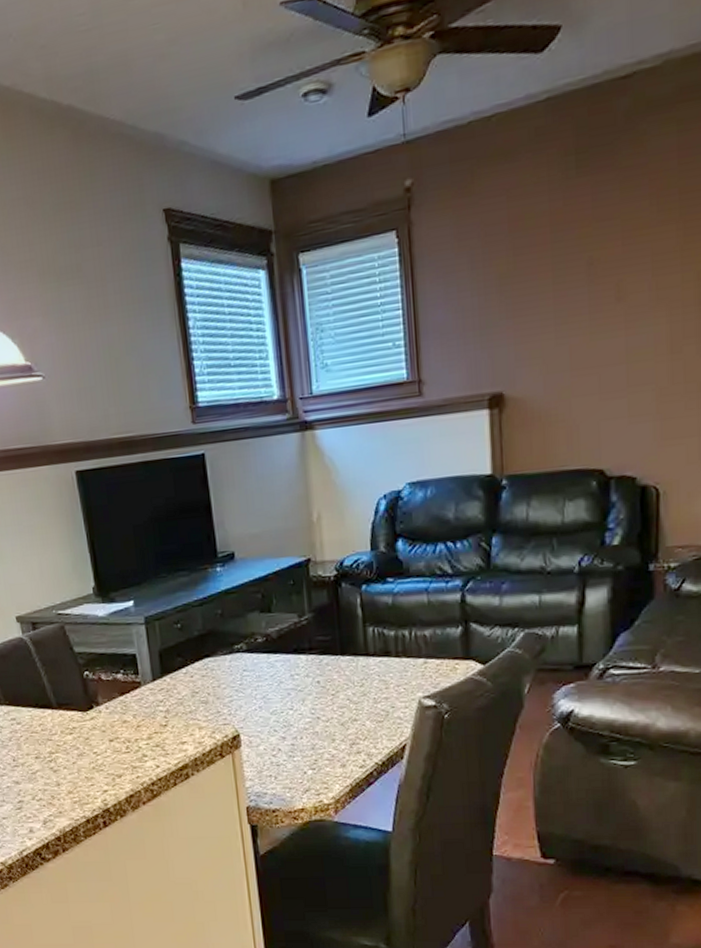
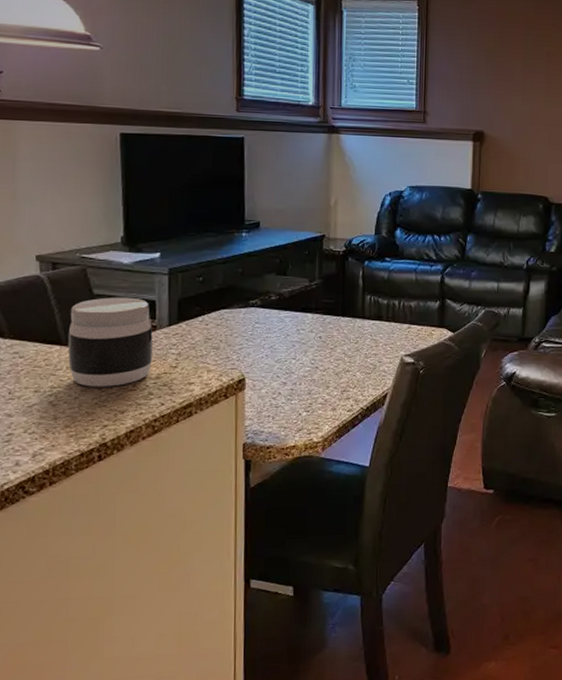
jar: none [56,652,142,751] -> present [67,297,154,387]

